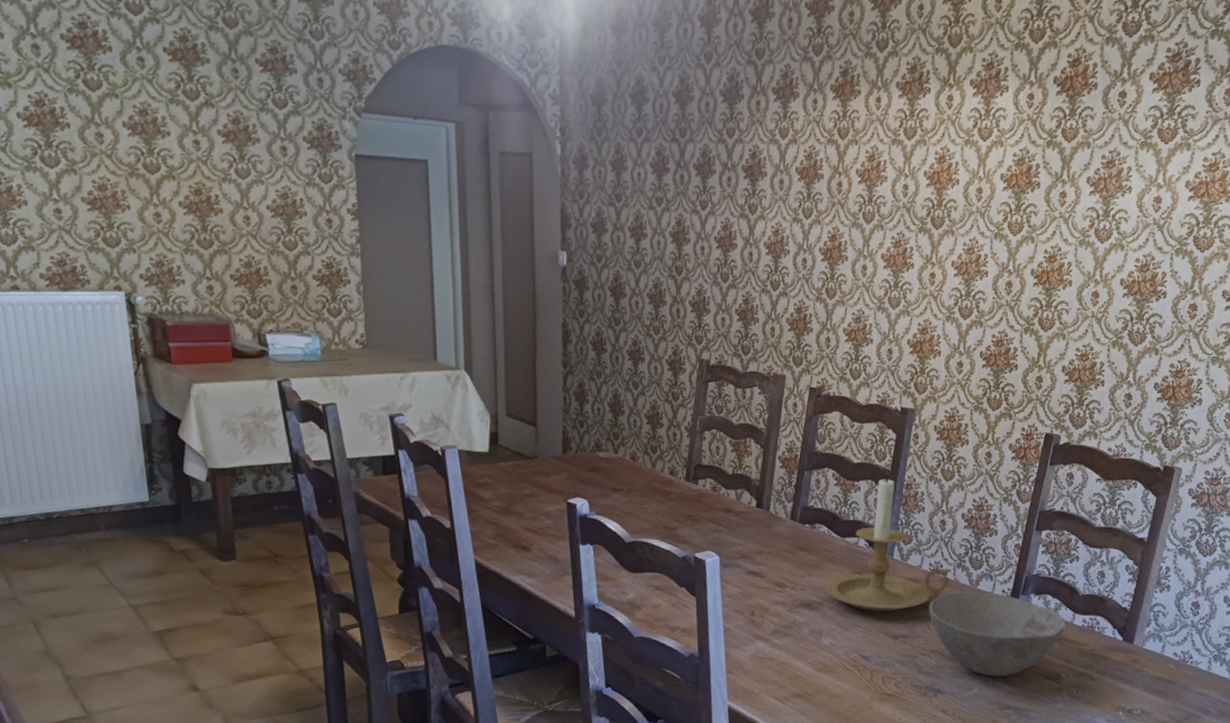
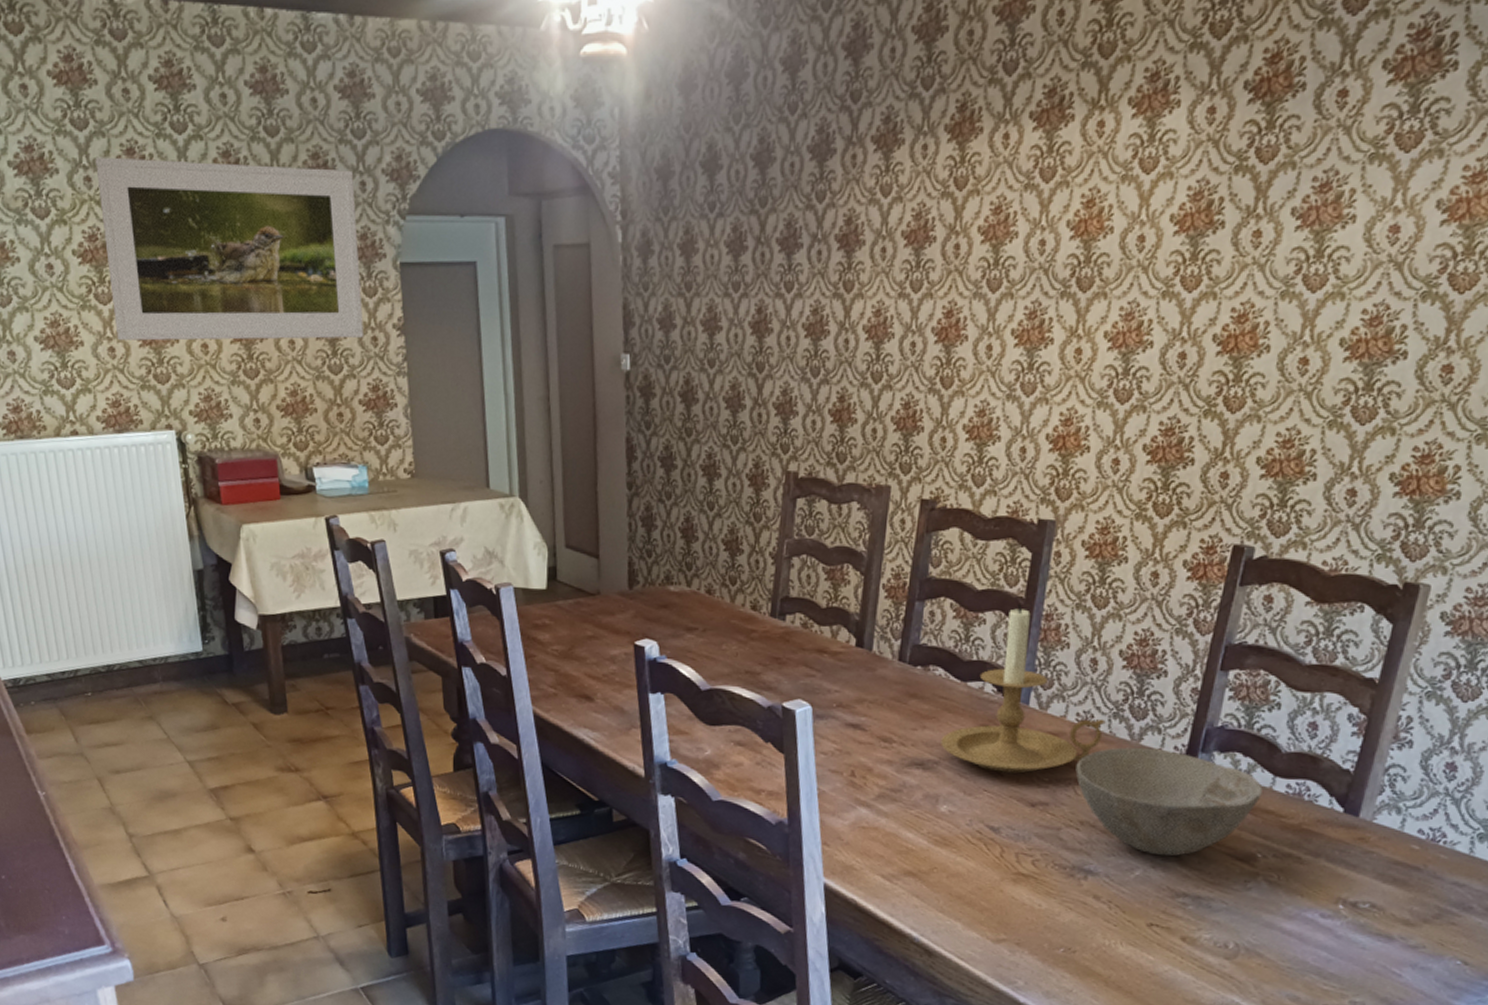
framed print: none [44,26,319,219] -> present [95,156,364,341]

